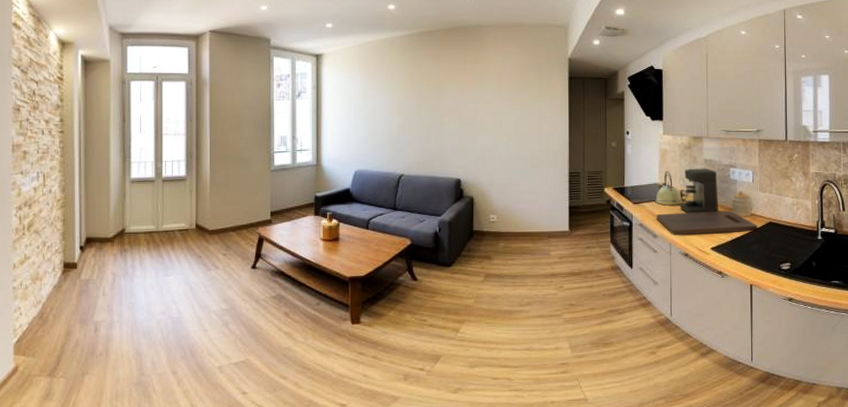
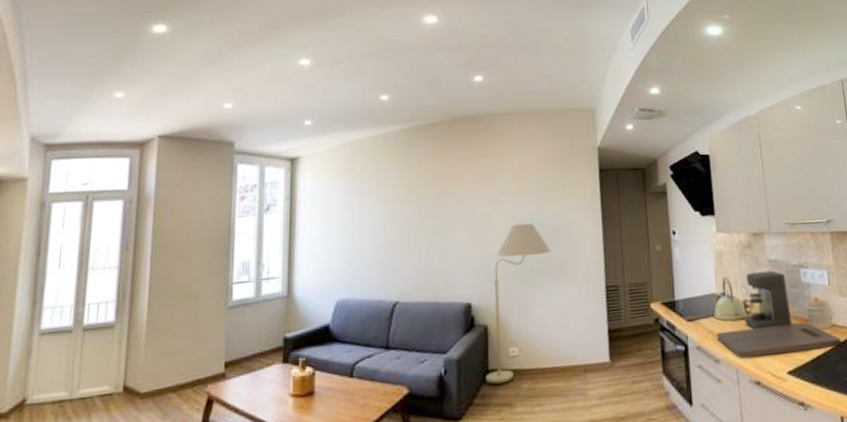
floor lamp: none [470,118,526,242] -> present [485,223,551,384]

